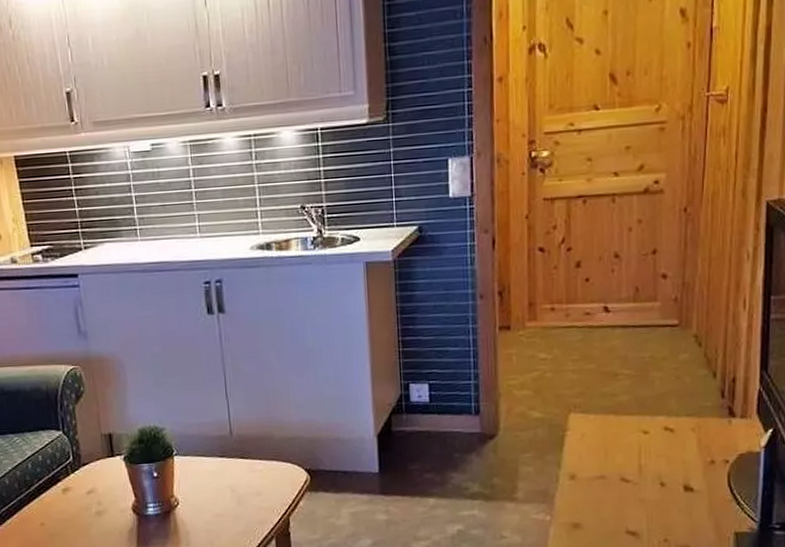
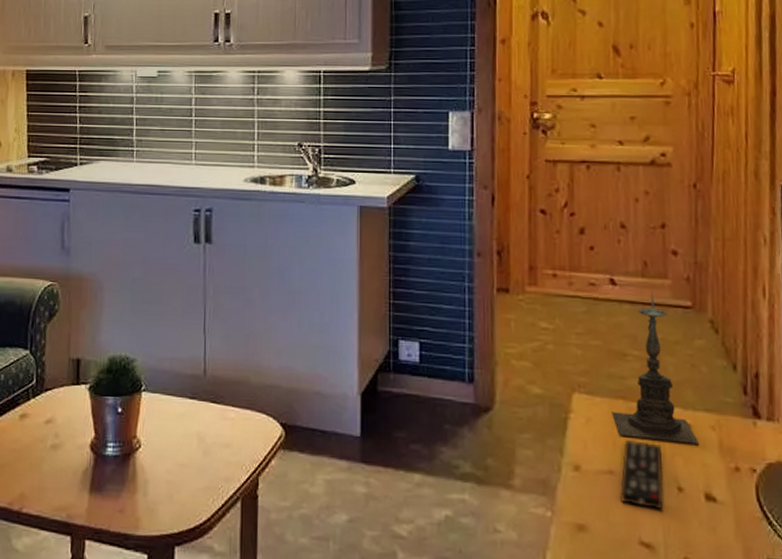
candle holder: none [604,314,681,446] -> present [612,291,700,444]
remote control: none [610,447,648,504] -> present [620,439,663,510]

